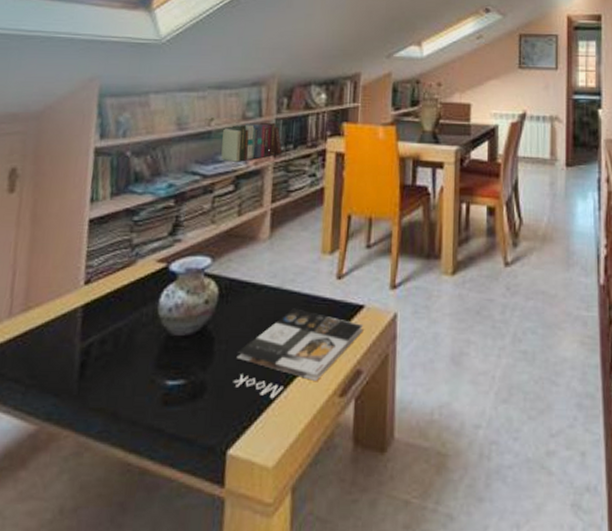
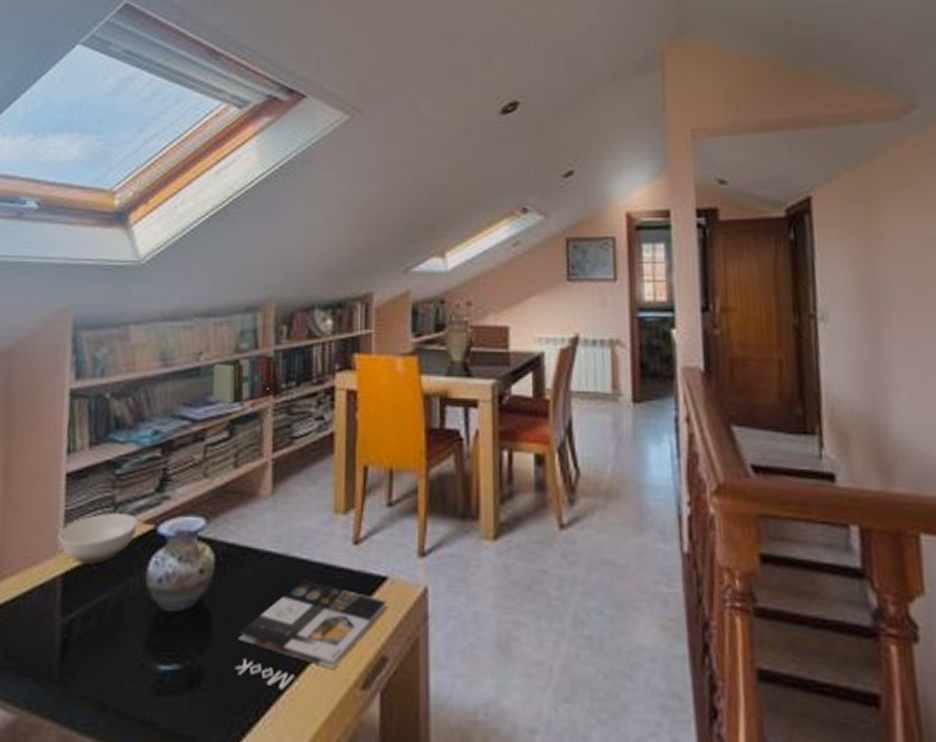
bowl: none [79,253,153,297] -> present [57,513,139,565]

